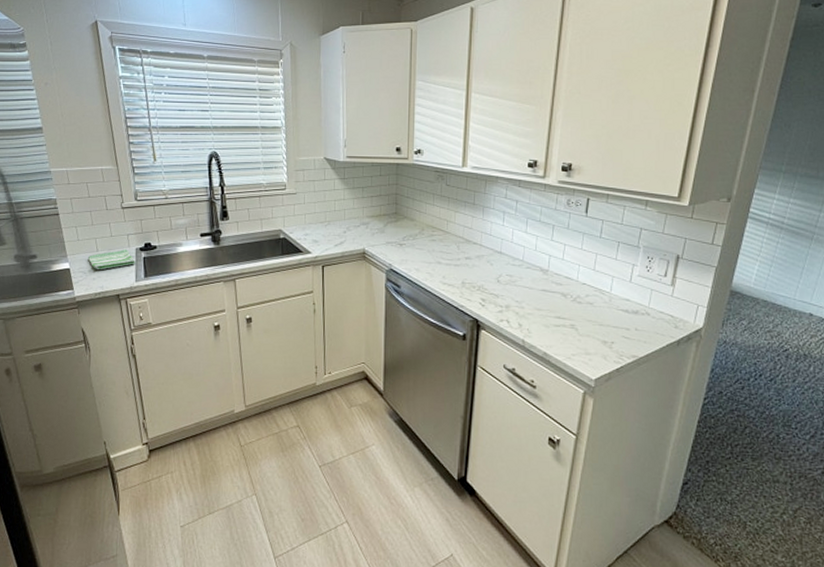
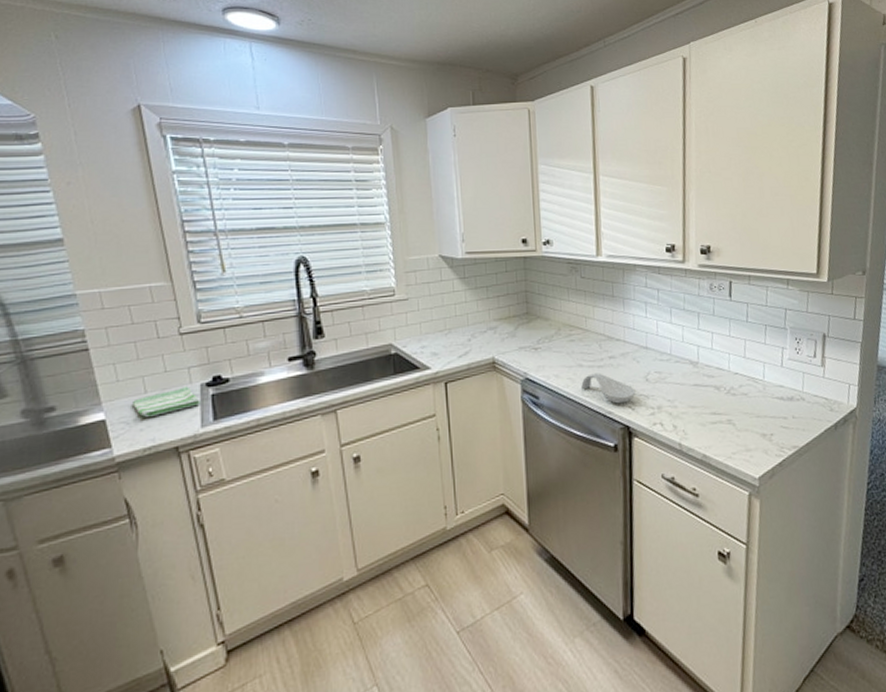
spoon rest: none [438,270,487,299] -> present [581,373,636,404]

